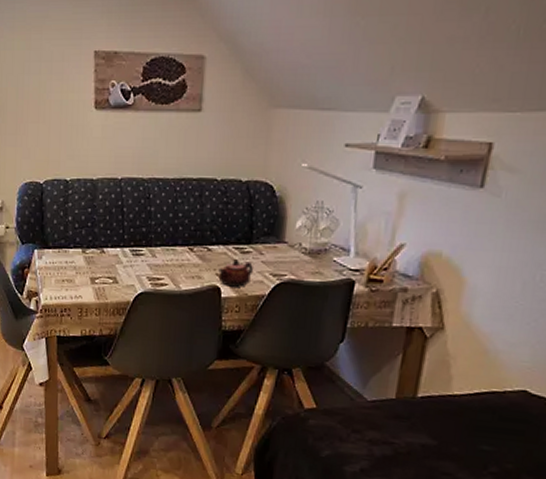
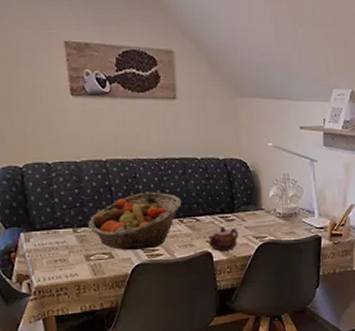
fruit basket: none [97,214,195,278] -> present [88,192,182,250]

